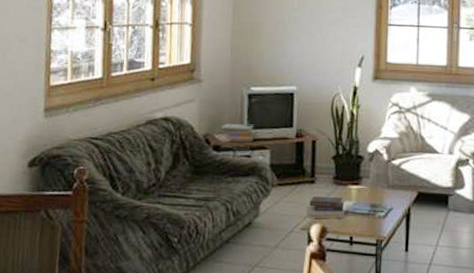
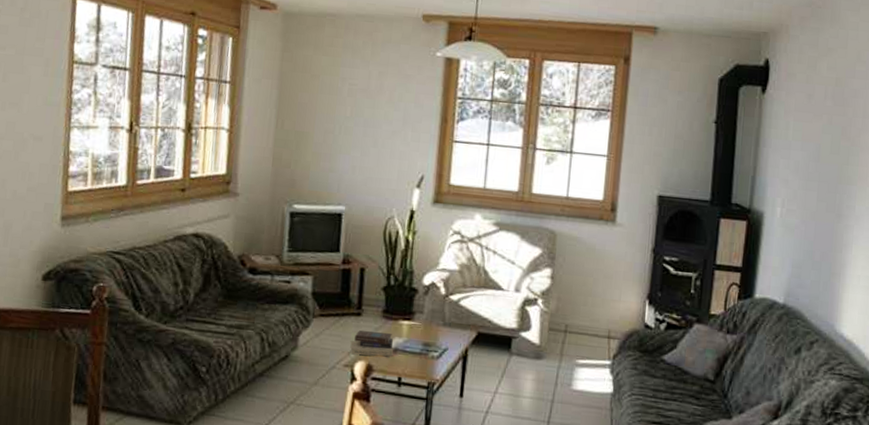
books: present [221,123,255,143] -> none [258,244,296,267]

